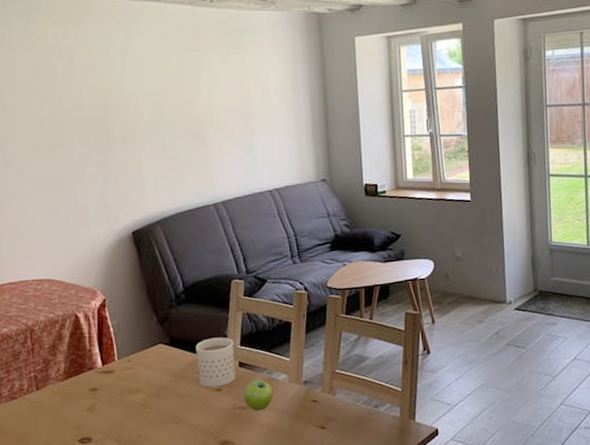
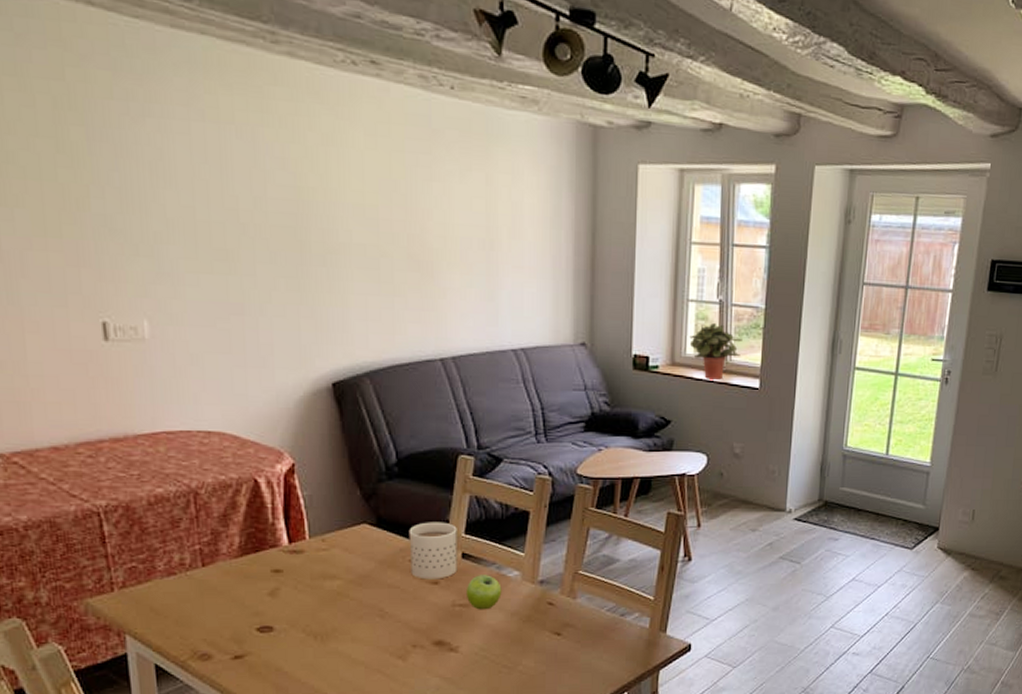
potted plant: none [408,152,452,198] -> present [689,323,743,380]

